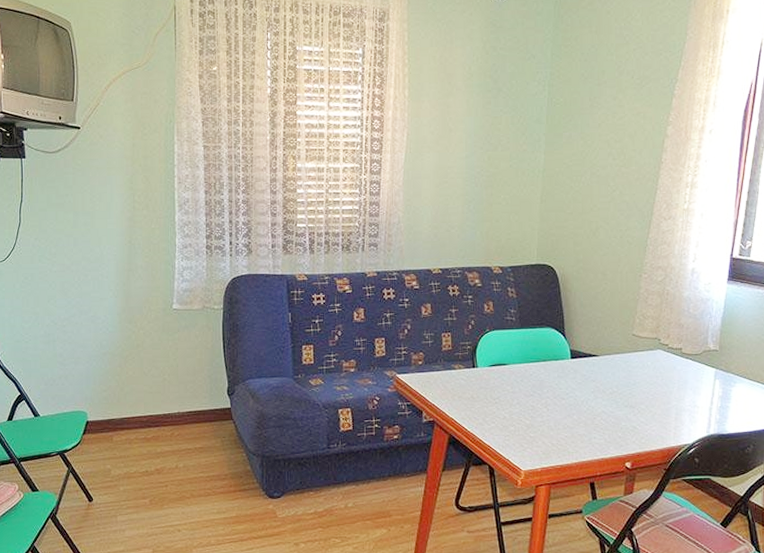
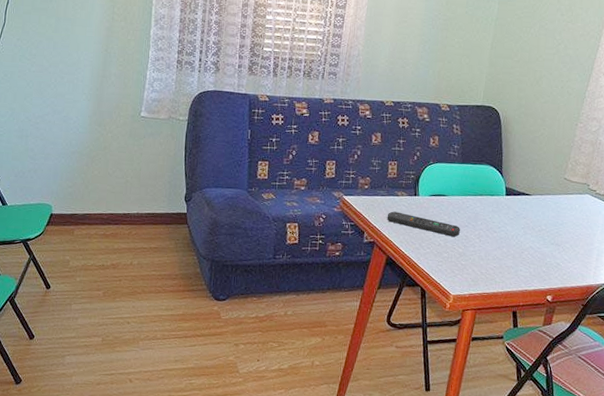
remote control: none [445,386,525,408] -> present [387,211,460,237]

